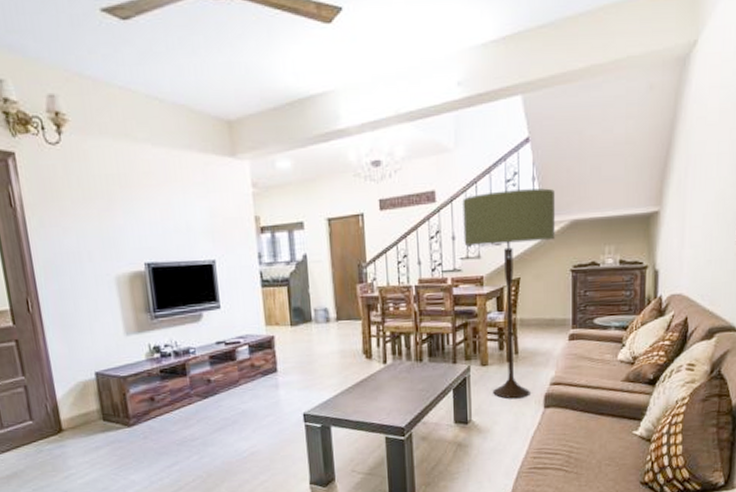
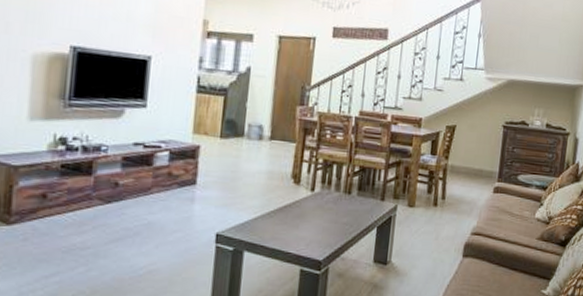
floor lamp: present [462,188,555,399] -> none [408,40,497,245]

